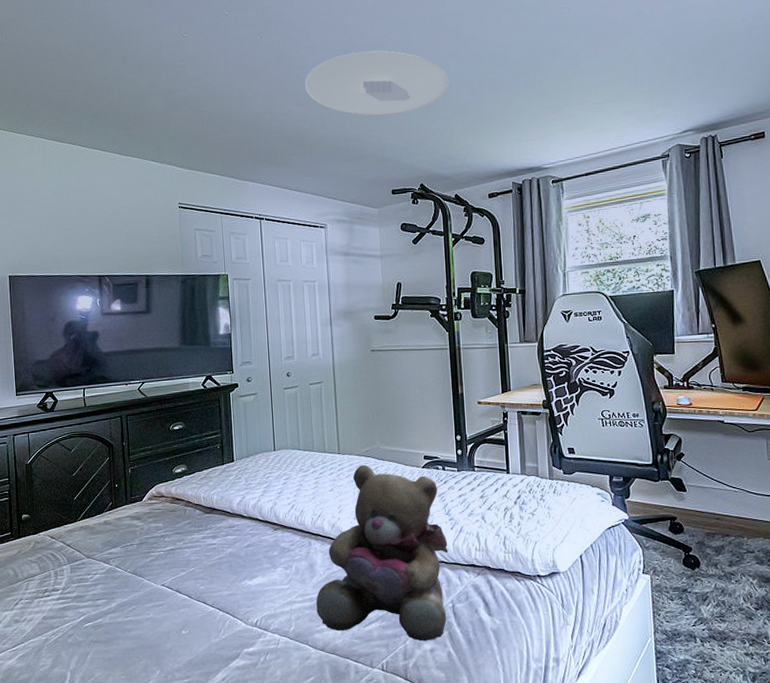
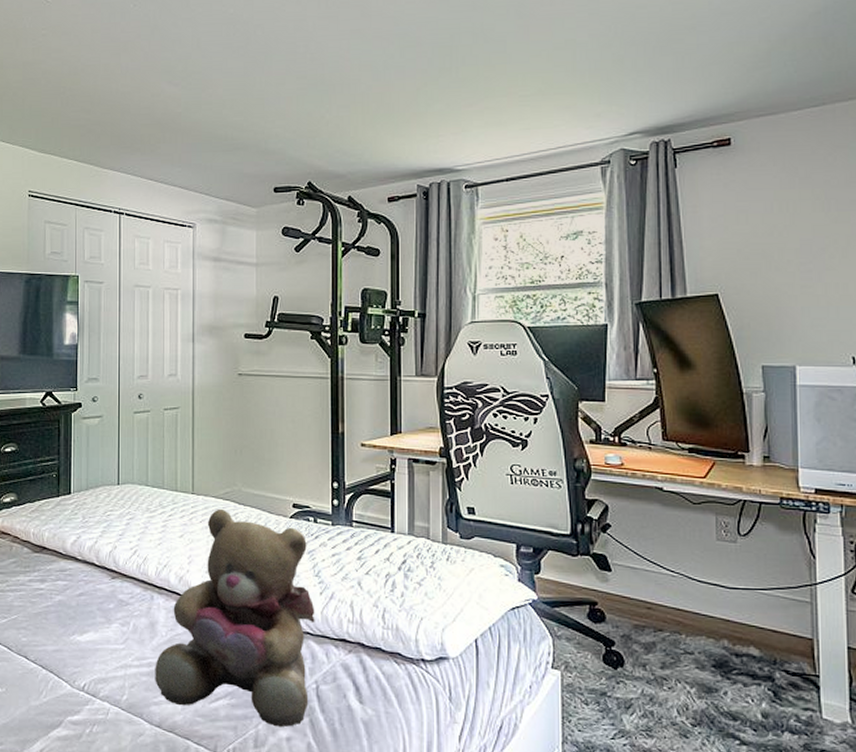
ceiling light: present [304,50,449,116] -> none [180,24,349,101]

